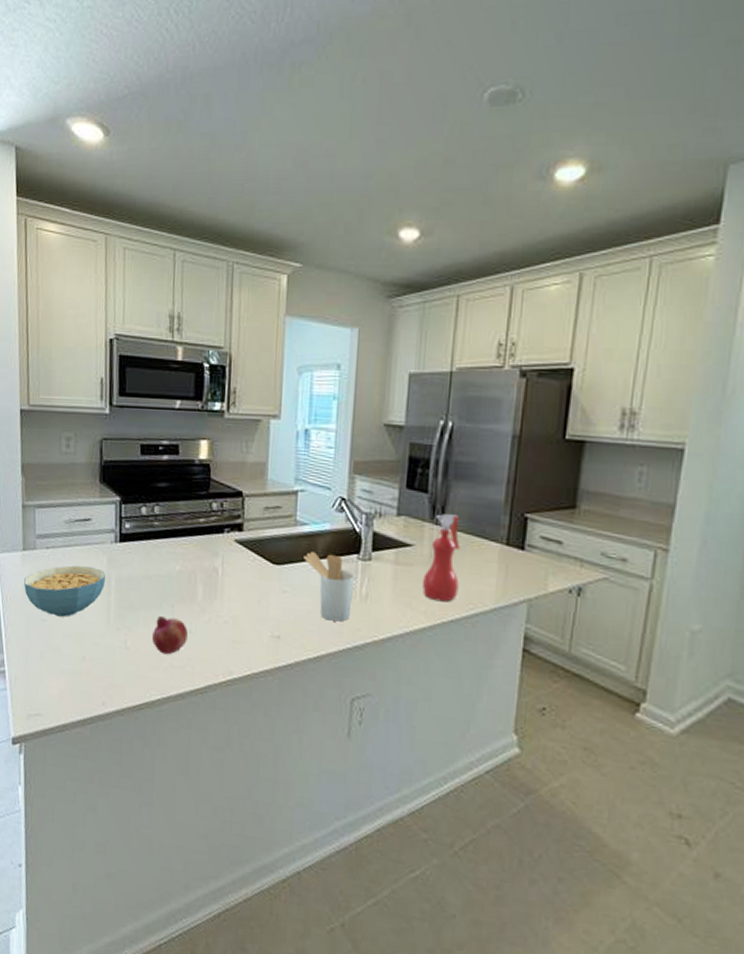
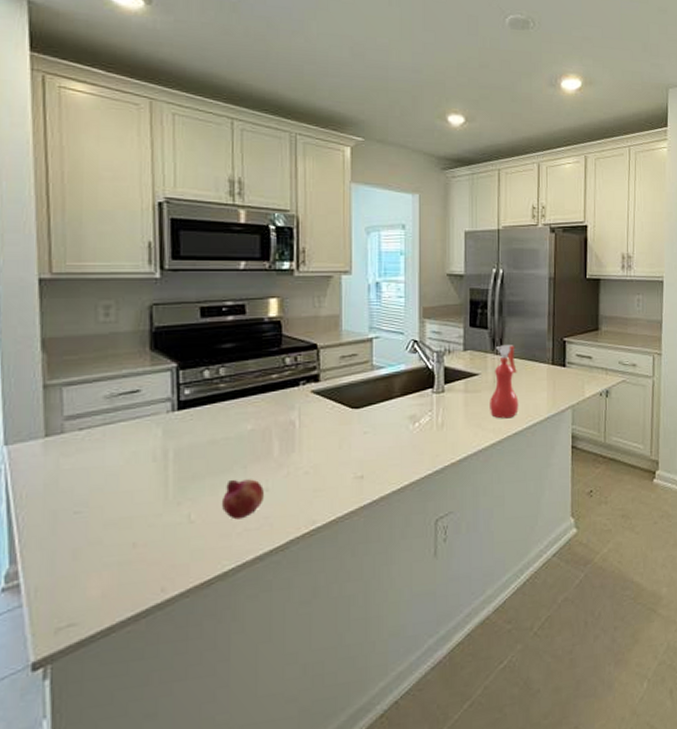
cereal bowl: present [24,565,106,617] -> none [47,442,162,505]
utensil holder: present [304,552,355,622] -> none [382,391,431,452]

